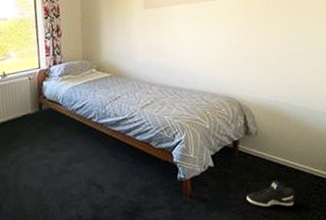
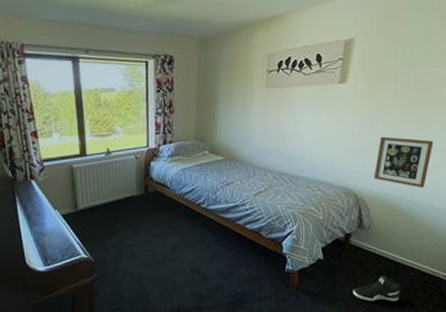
picture frame: none [254,46,310,94] -> present [374,136,434,188]

